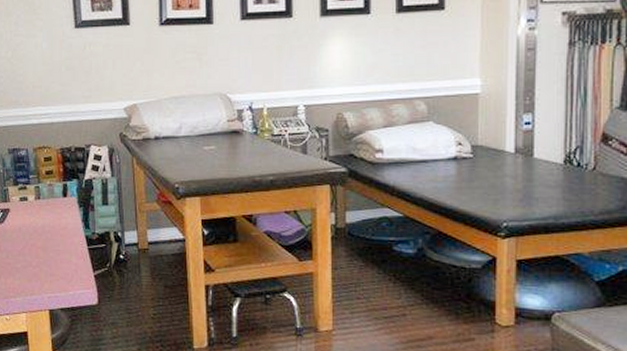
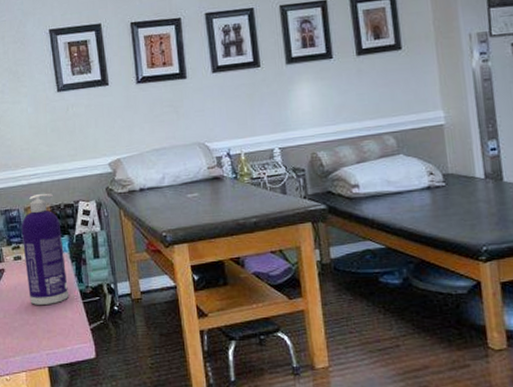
spray bottle: none [29,134,74,248] -> present [21,193,69,305]

